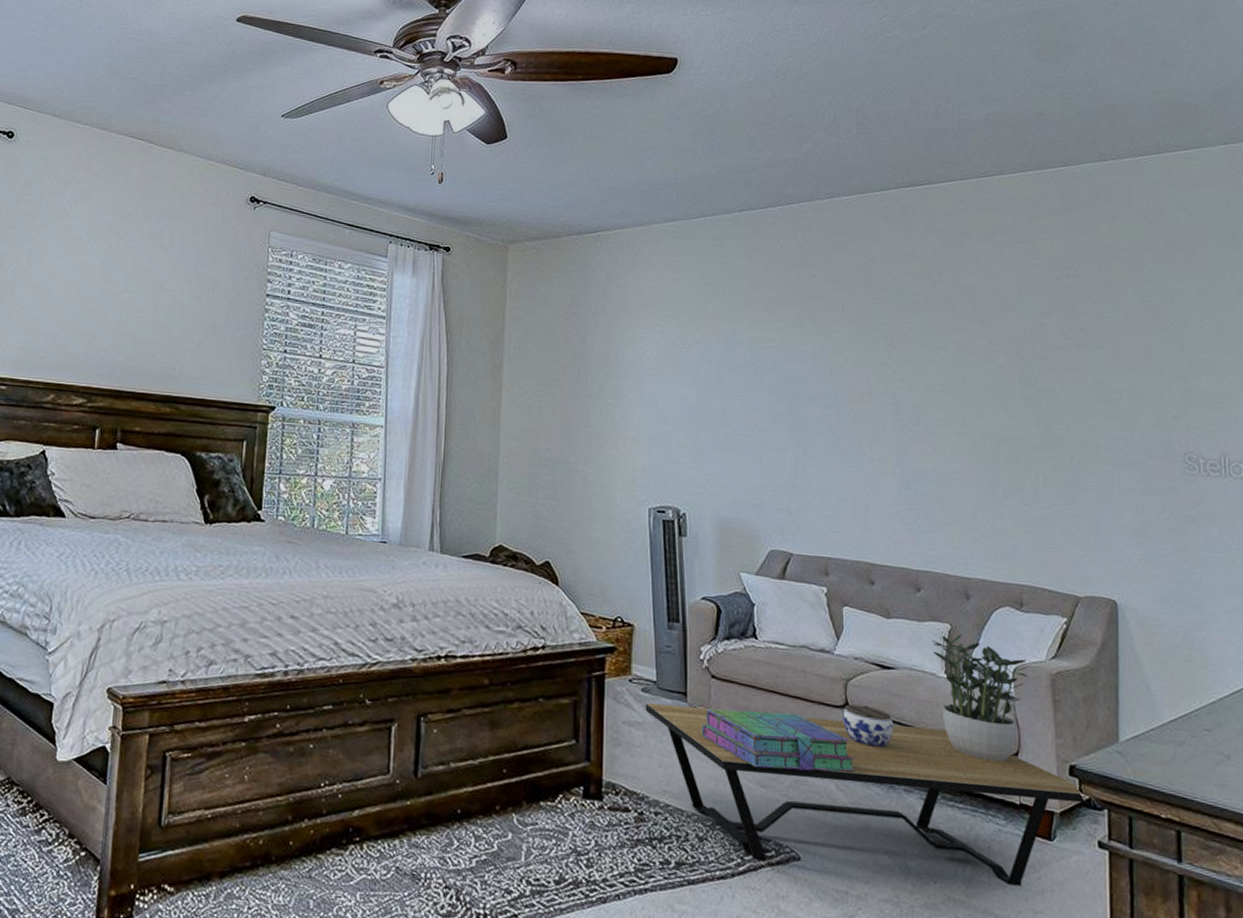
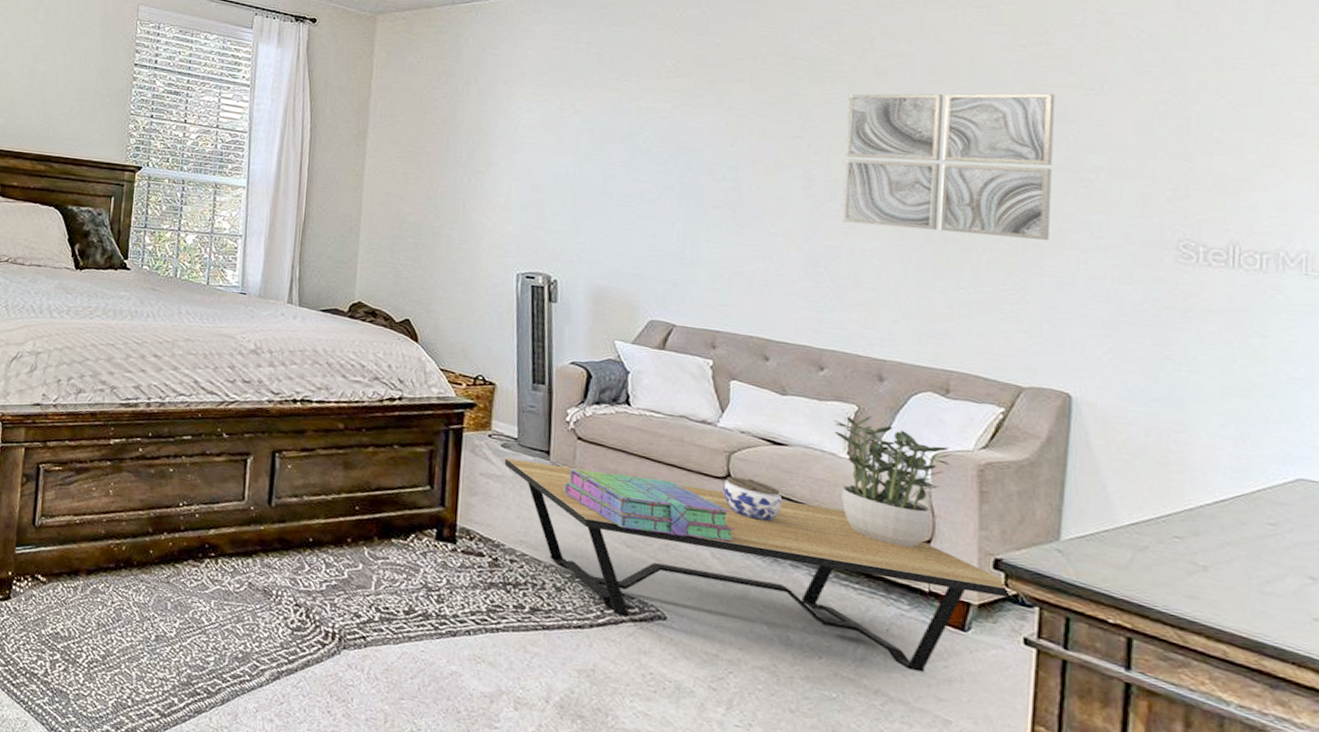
wall art: none [924,321,1089,457] -> present [842,93,1055,240]

